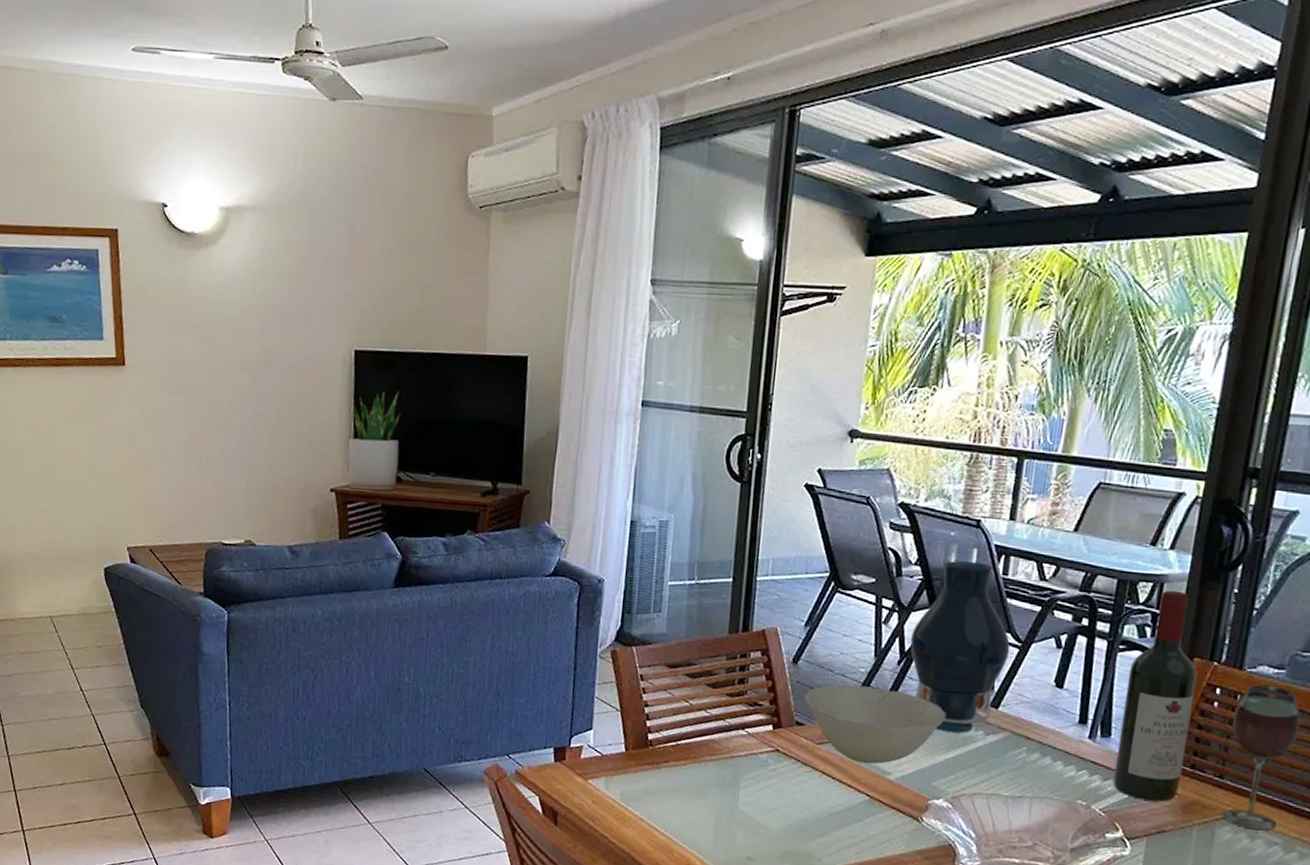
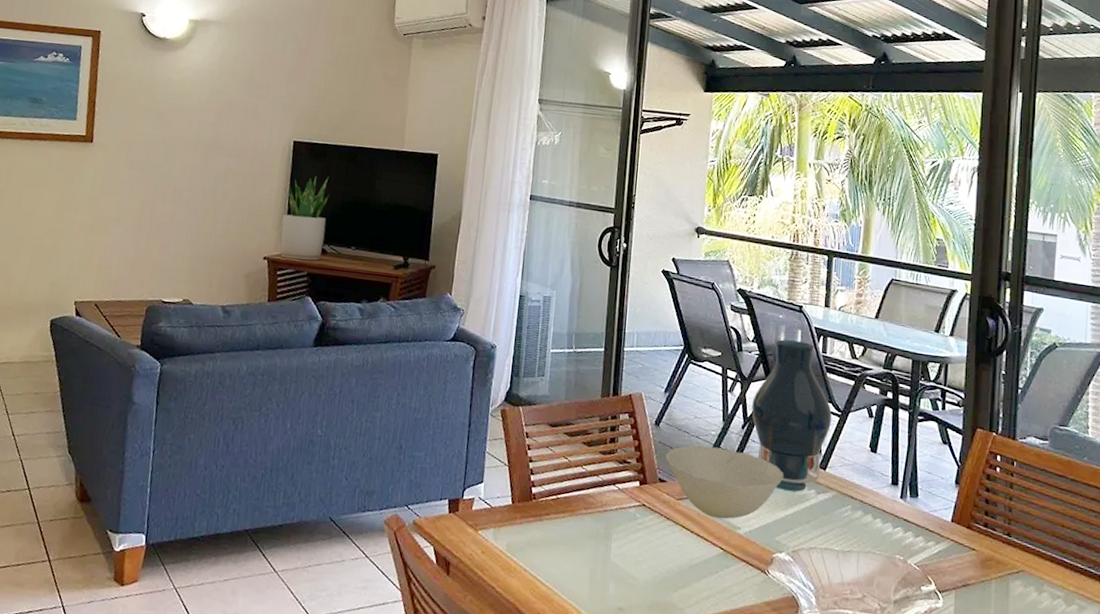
wine bottle: present [1113,590,1197,802] -> none [923,370,981,557]
wineglass: present [1222,684,1301,831] -> none [1013,453,1065,585]

